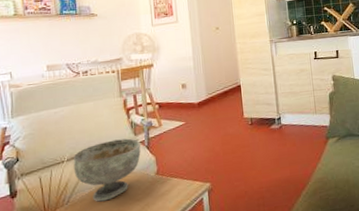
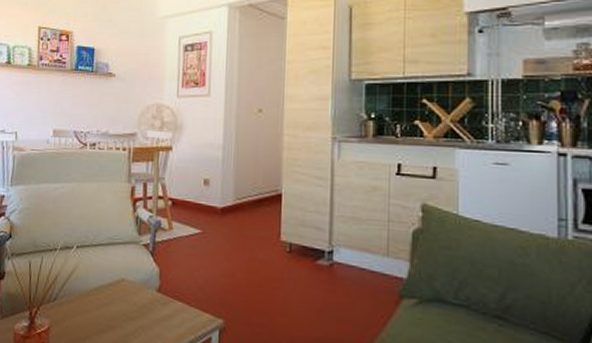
decorative bowl: present [73,138,141,202] -> none [65,235,144,310]

